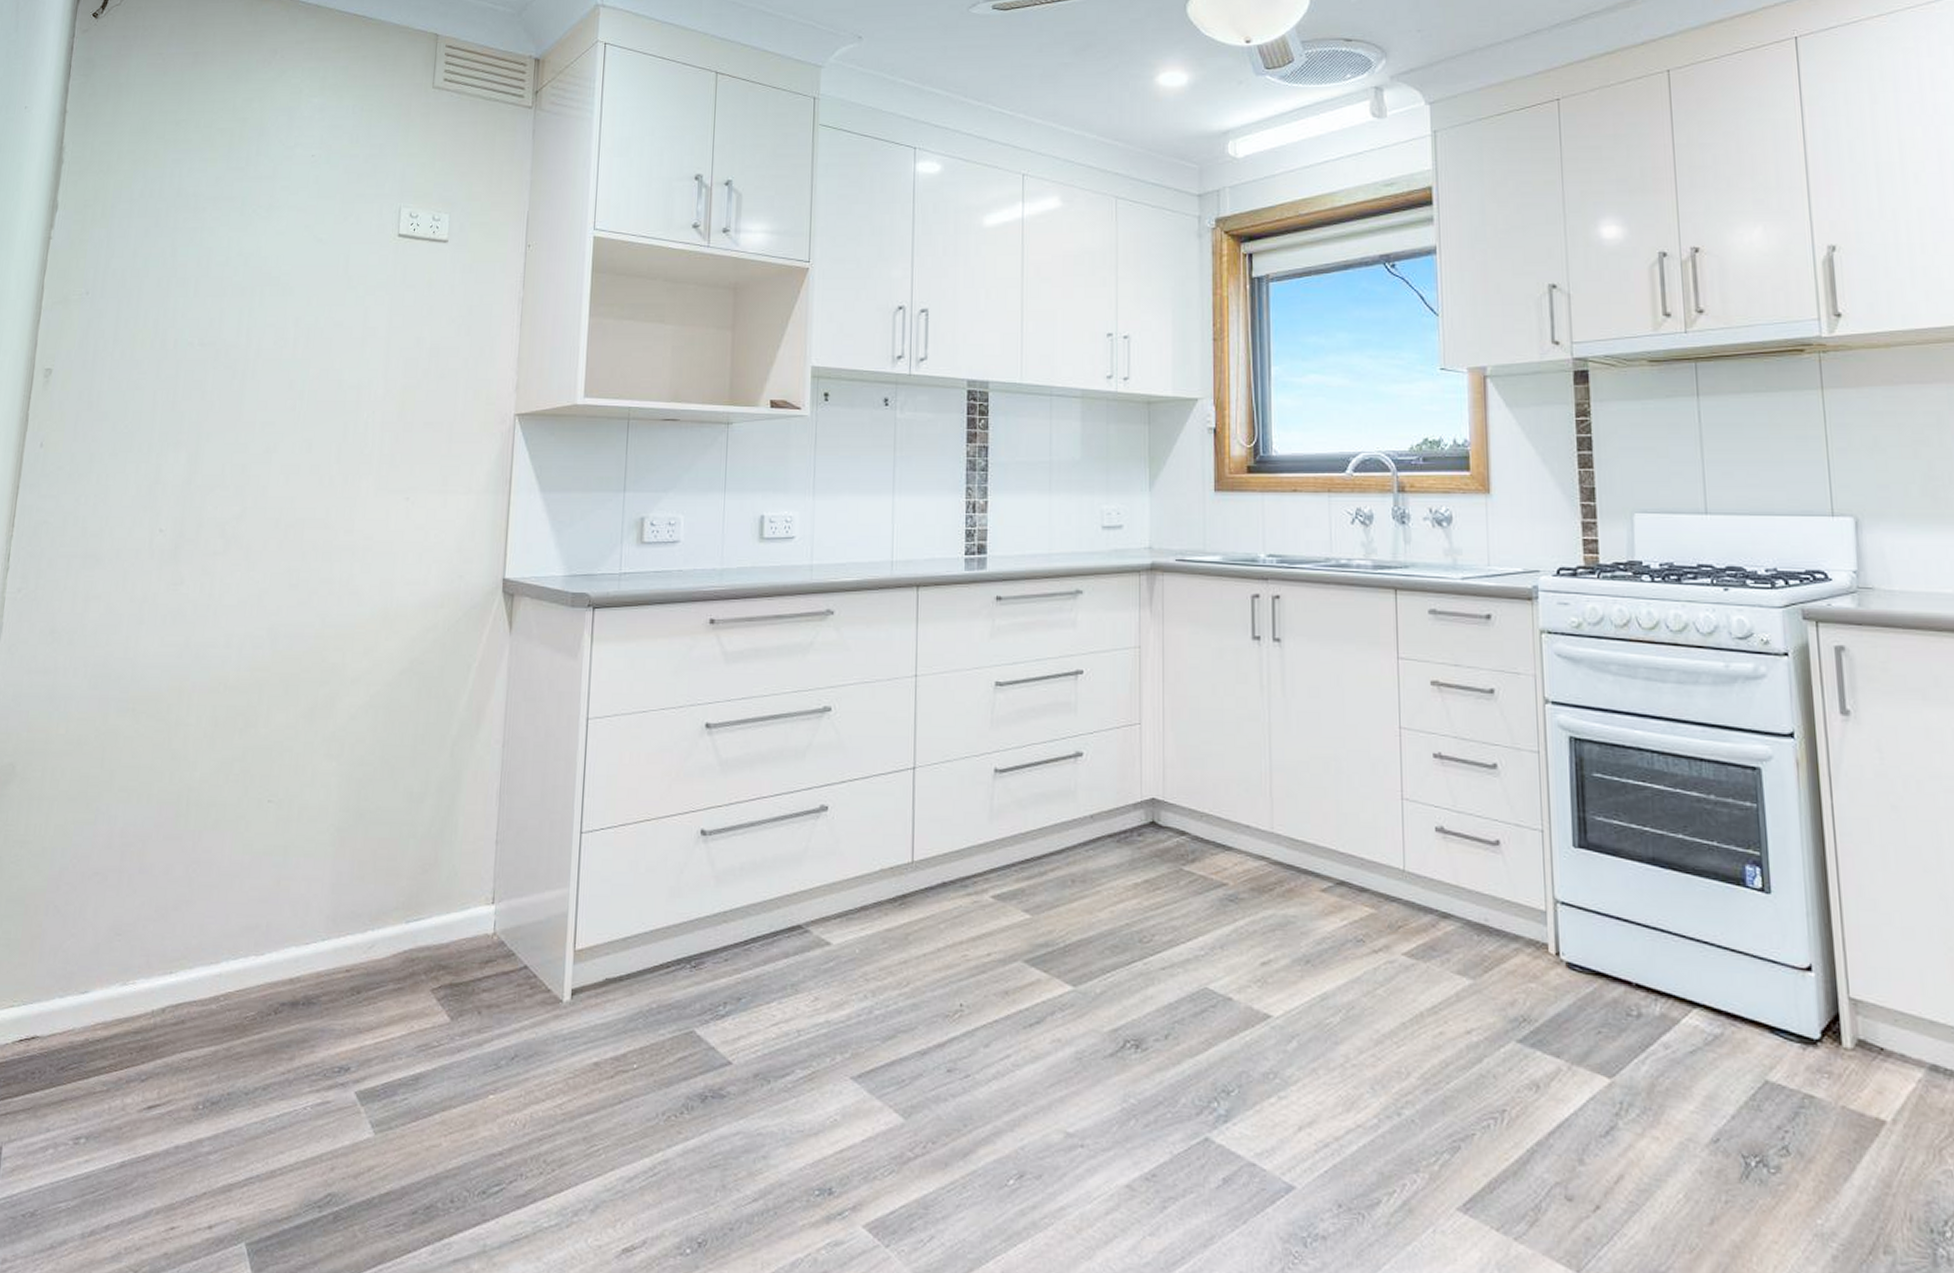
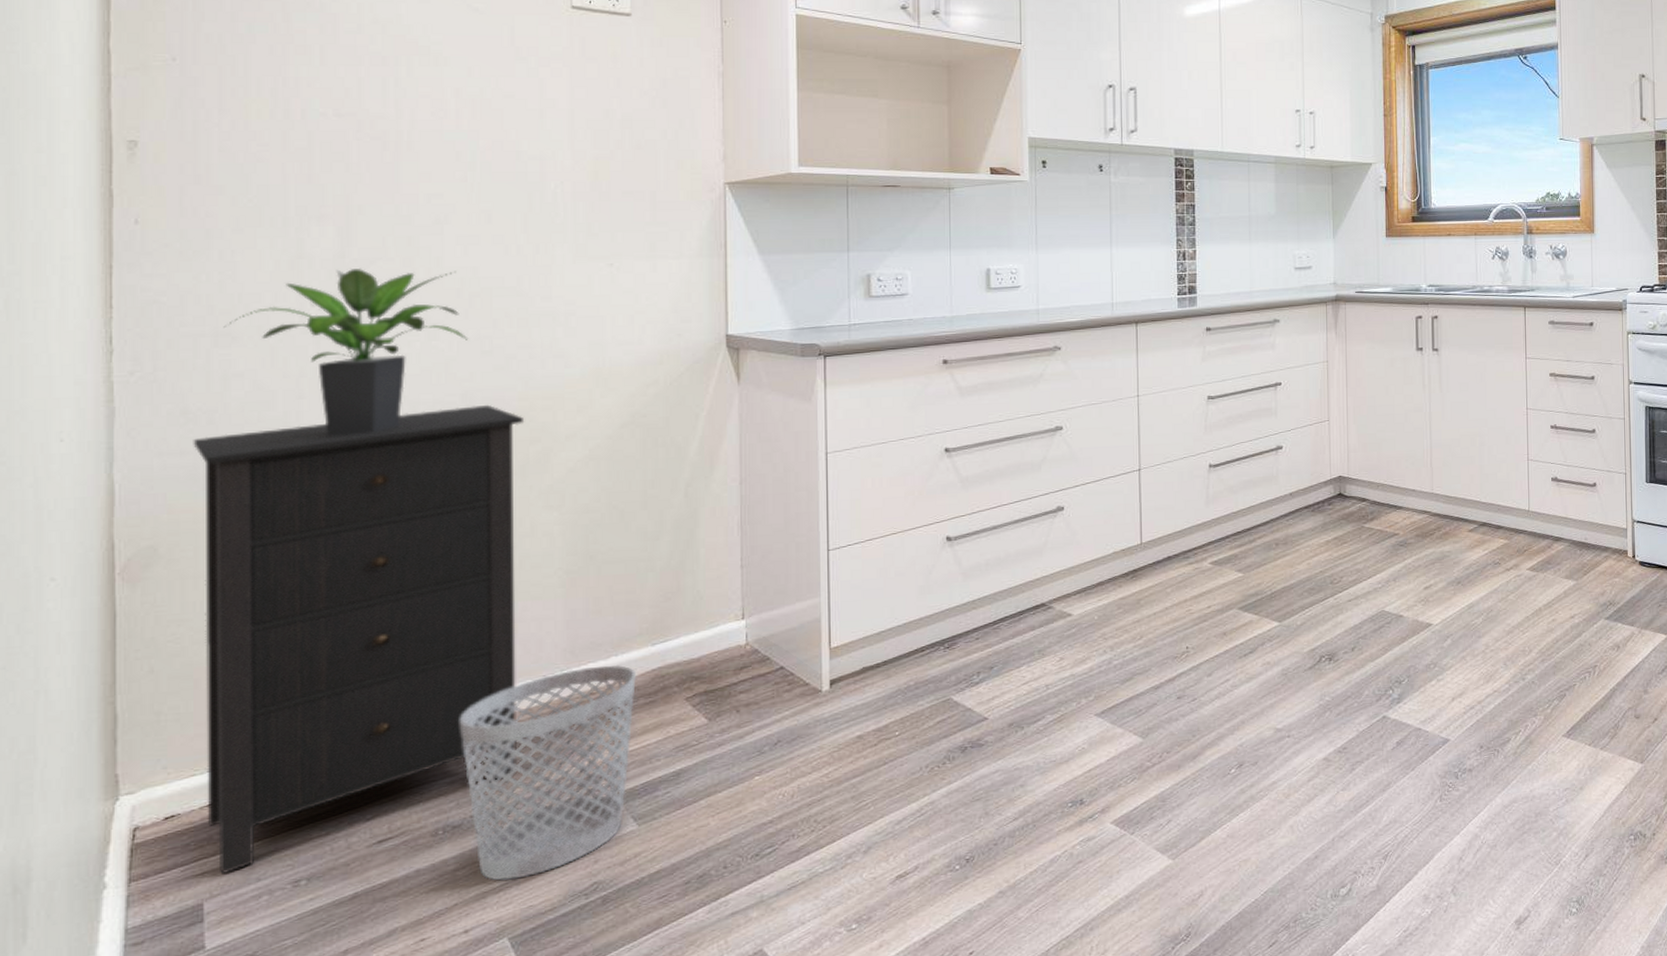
cabinet: none [16,640,318,1119] -> present [193,404,525,875]
potted plant: none [91,494,280,664] -> present [223,267,469,436]
wastebasket: none [228,939,389,1175] -> present [460,664,637,881]

